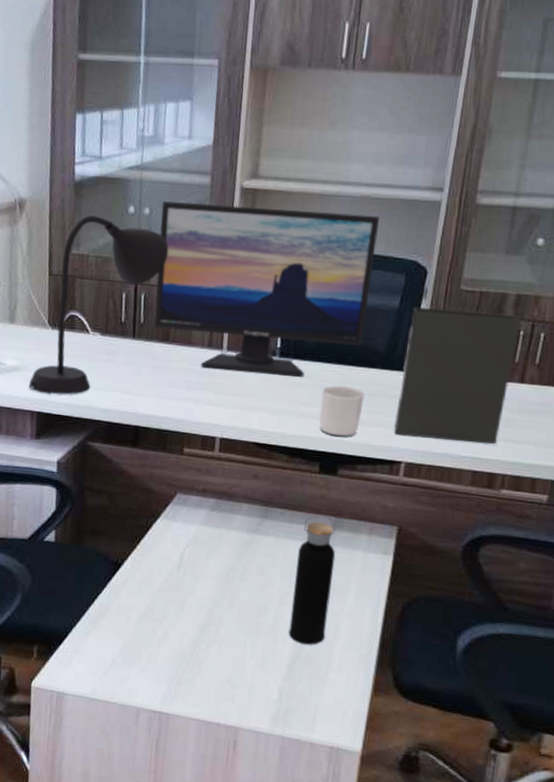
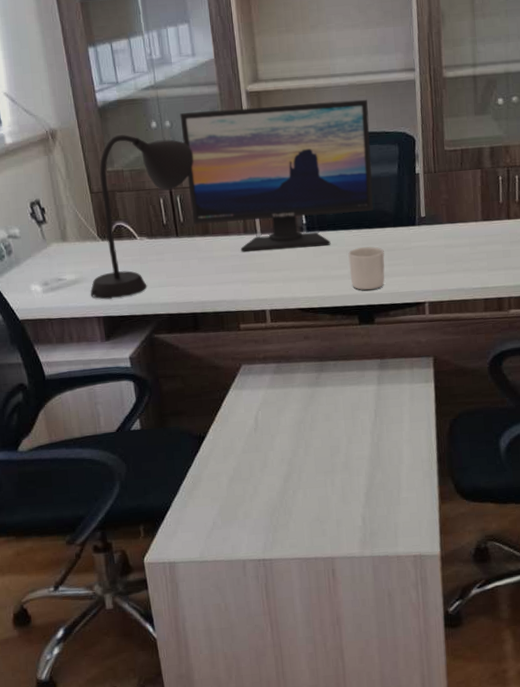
water bottle: present [288,515,337,644] -> none [355,359,391,472]
binder: present [393,307,521,444] -> none [409,164,499,280]

